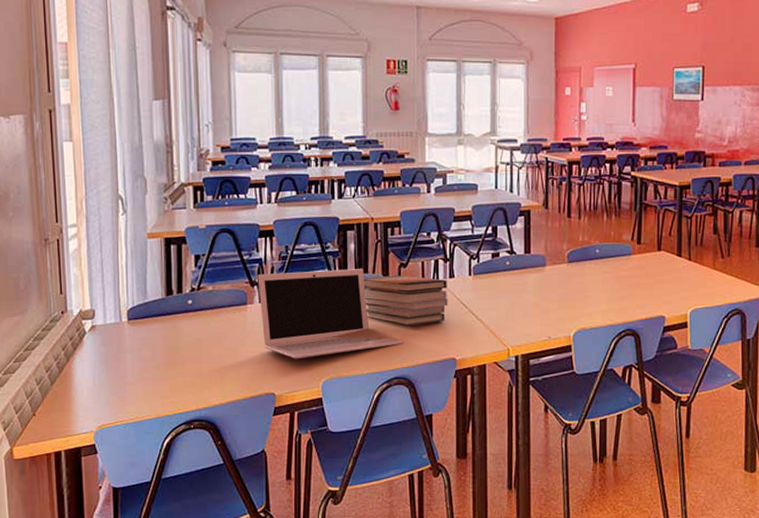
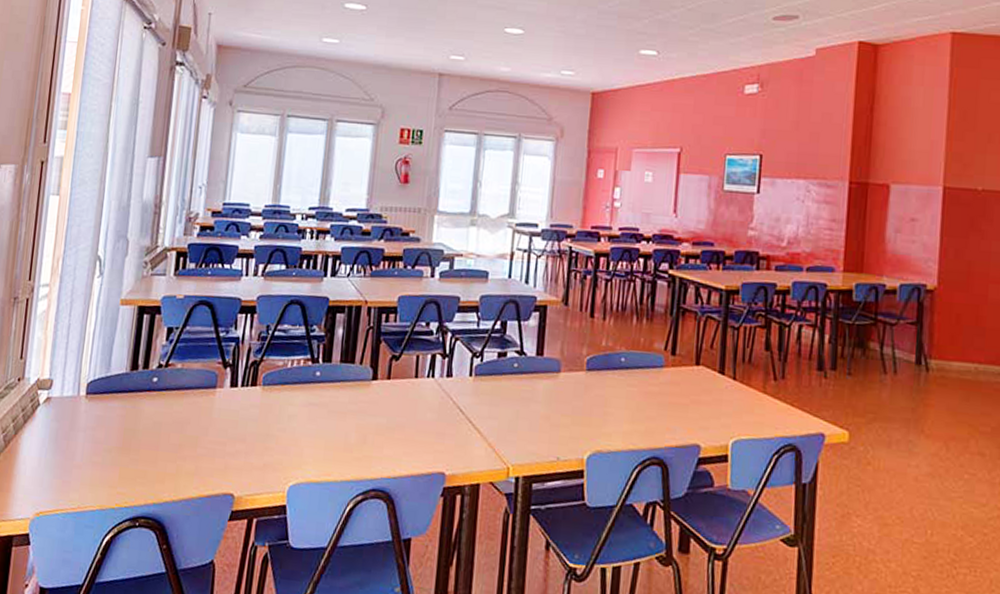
laptop: present [258,269,404,359] -> none [229,354,386,457]
book stack: present [363,275,448,326] -> none [347,368,444,429]

